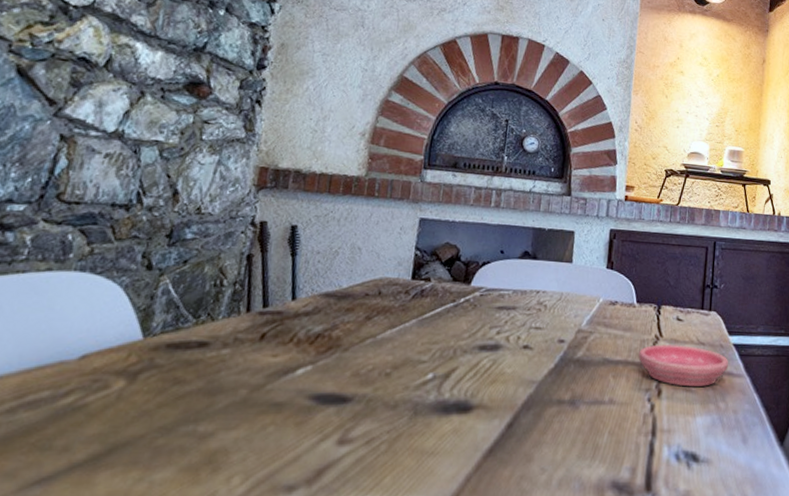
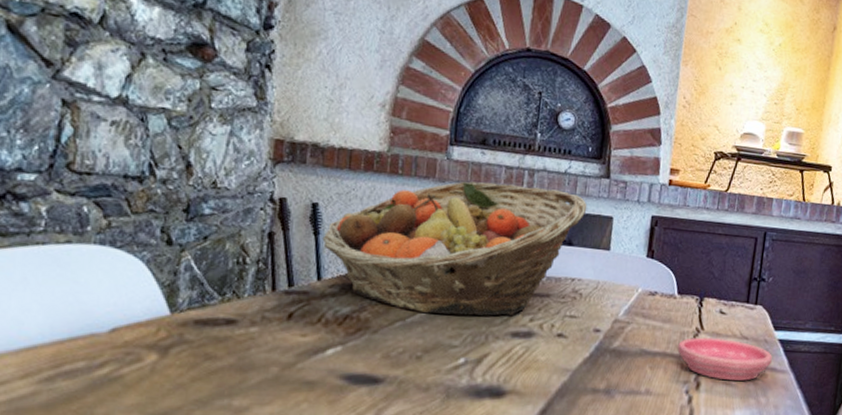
fruit basket: none [299,201,551,331] -> present [322,181,588,317]

